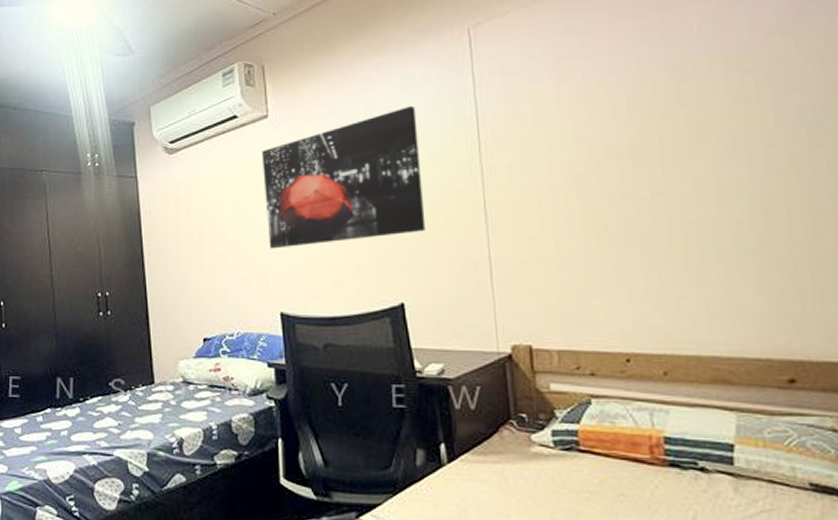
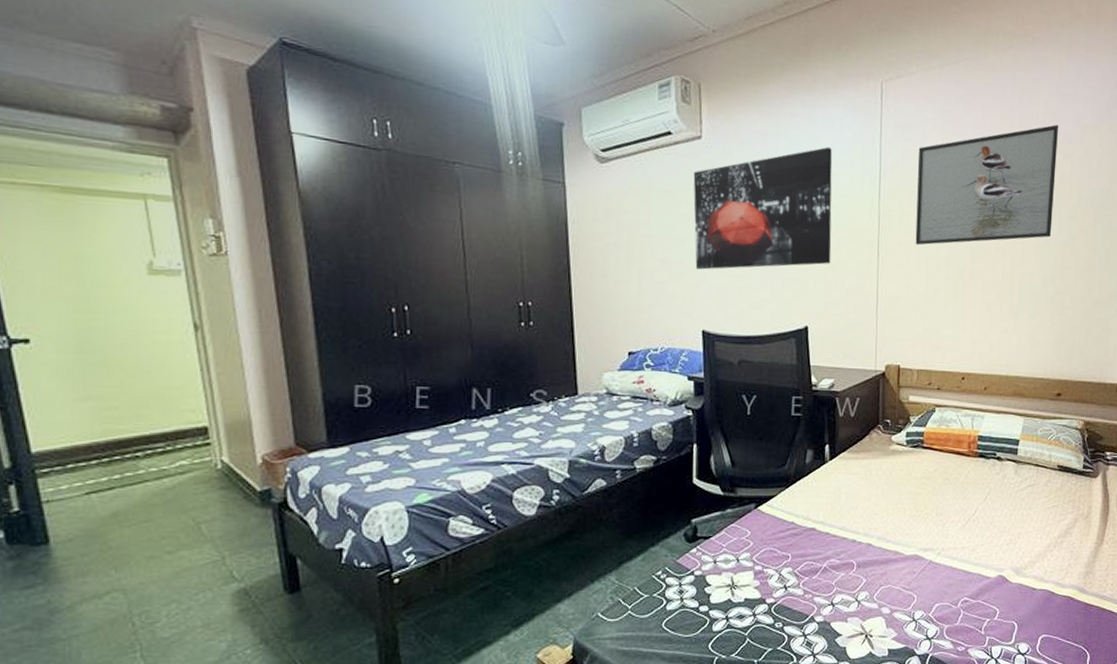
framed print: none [524,36,739,201] -> present [915,125,1059,246]

